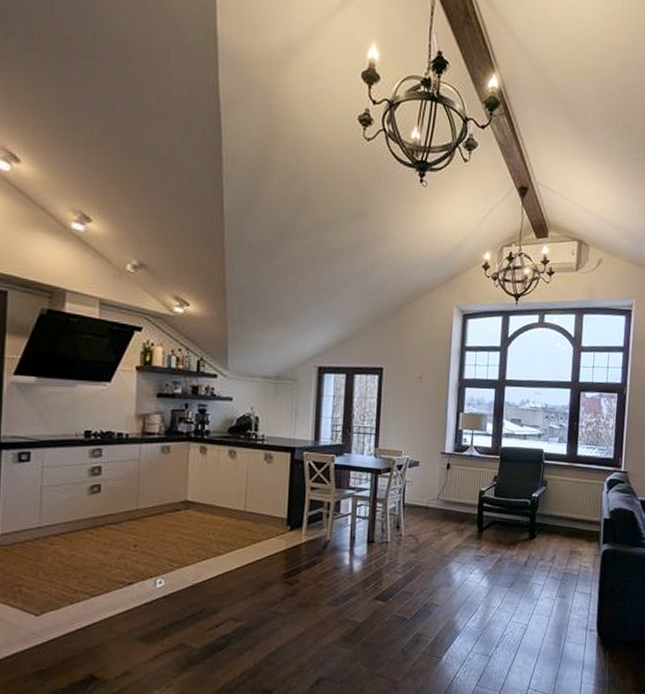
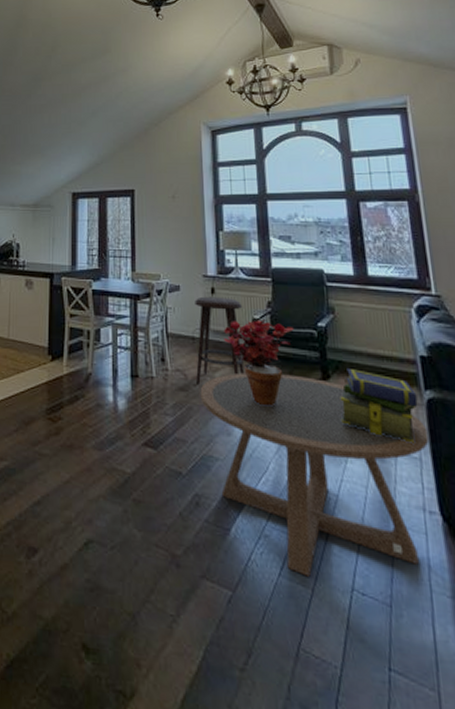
stool: none [426,471,473,547] -> present [195,296,245,384]
coffee table: none [428,535,599,684] -> present [200,372,429,577]
potted plant: none [454,491,513,562] -> present [224,320,294,407]
stack of books: none [538,529,597,583] -> present [340,367,418,443]

